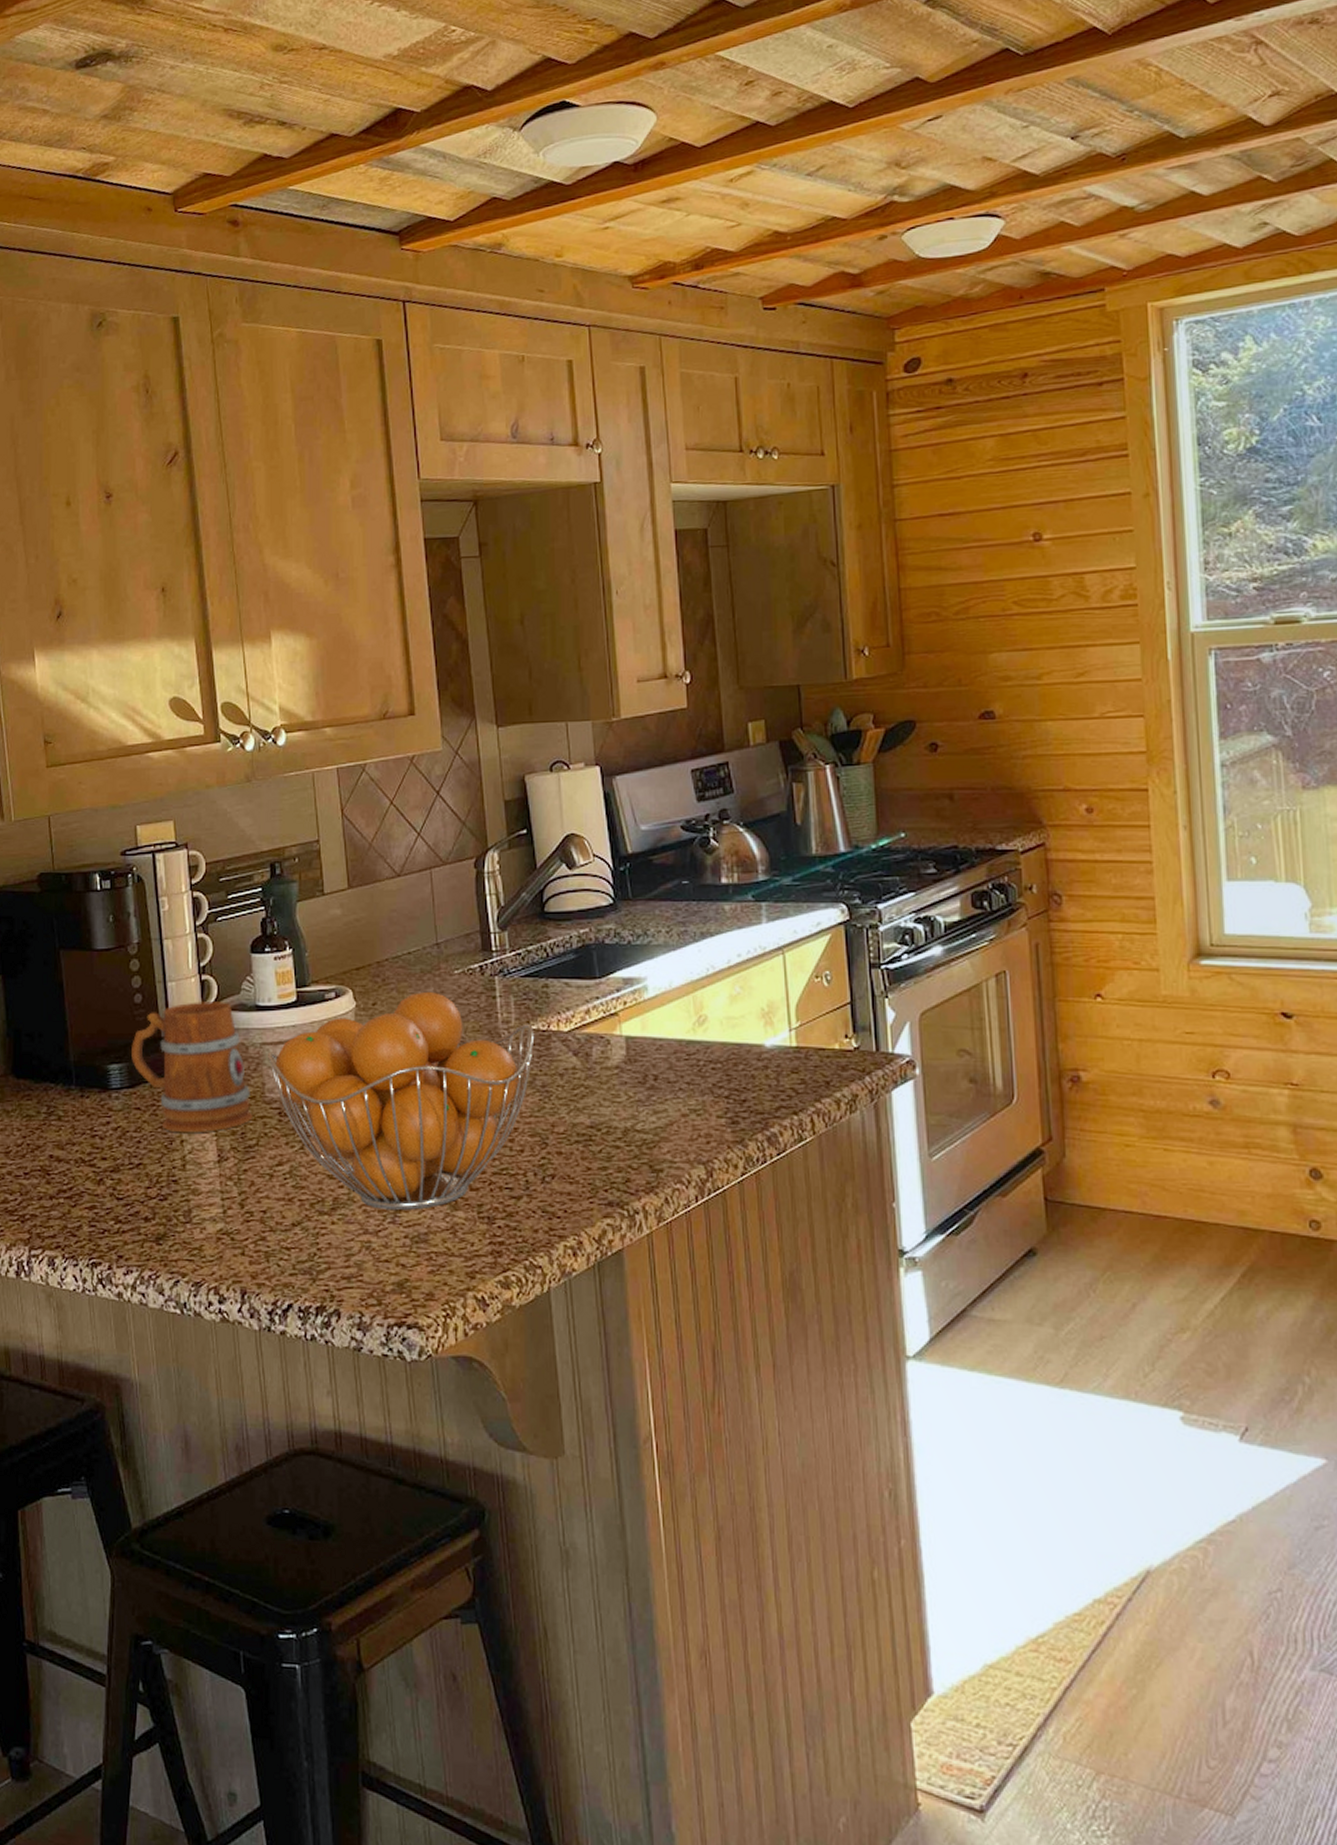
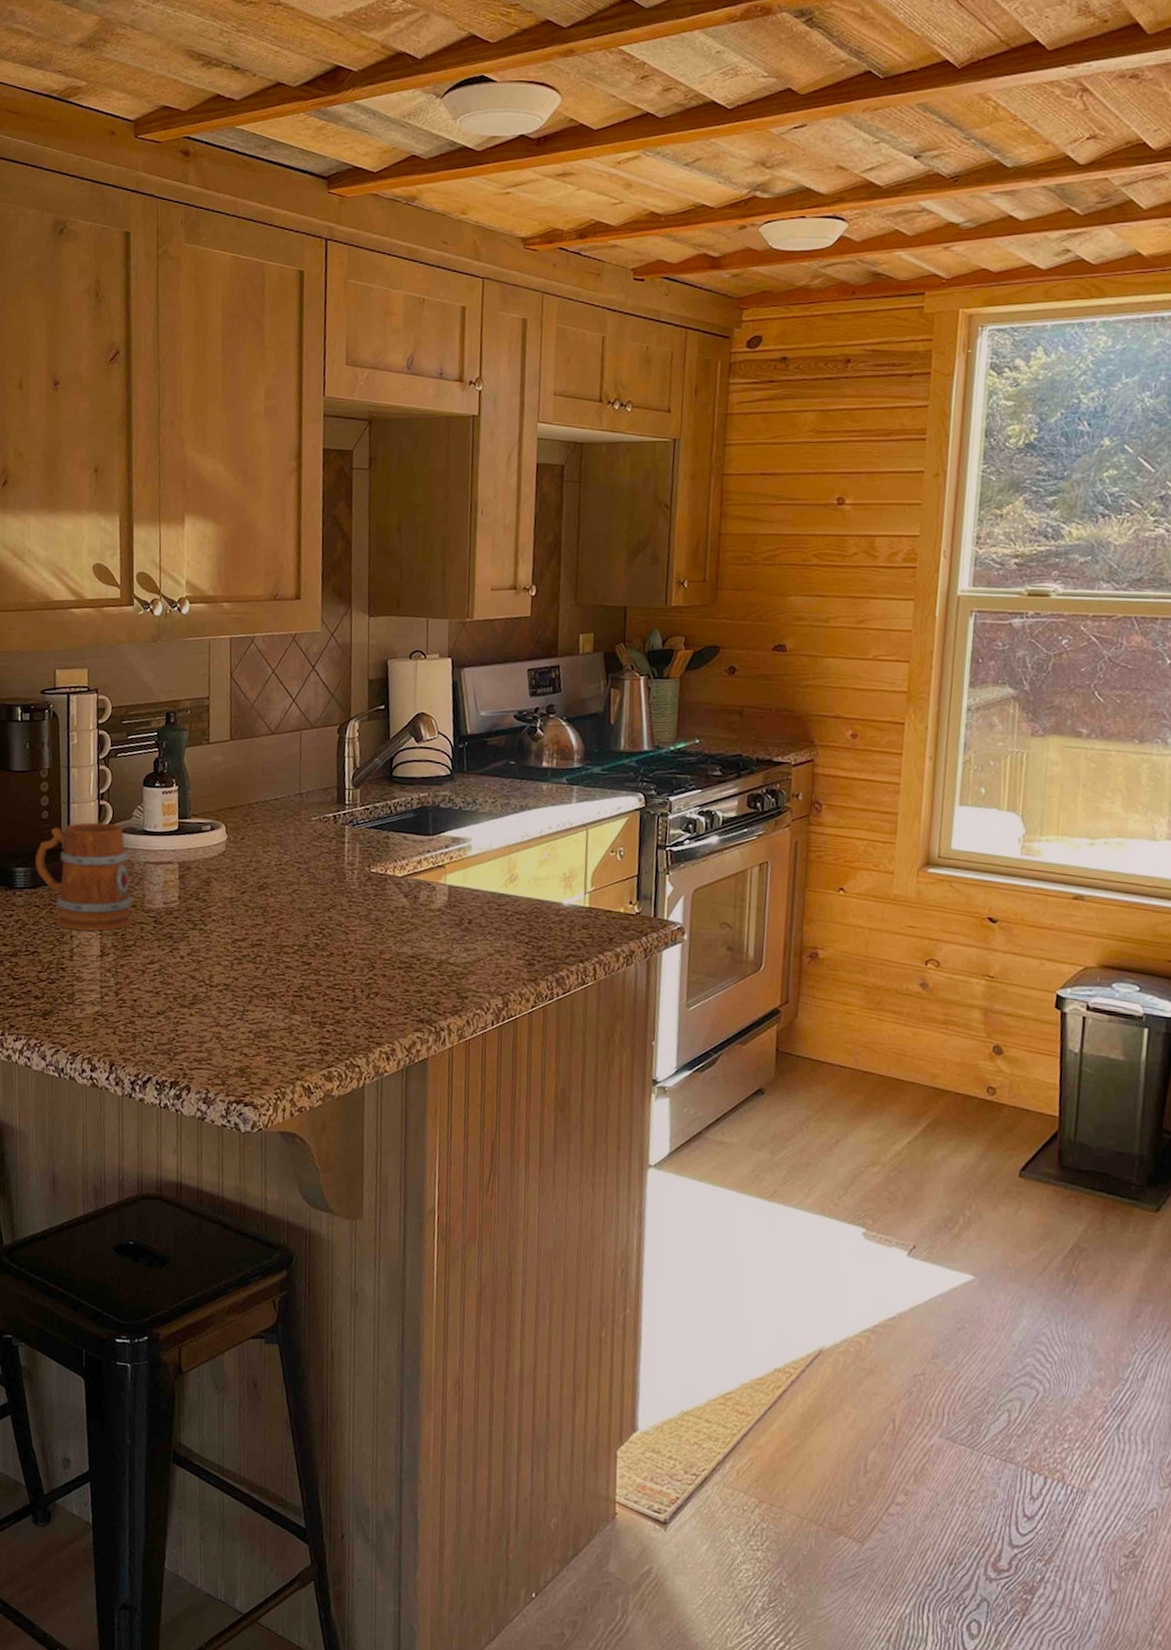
fruit basket: present [268,991,535,1211] -> none [150,832,374,1011]

